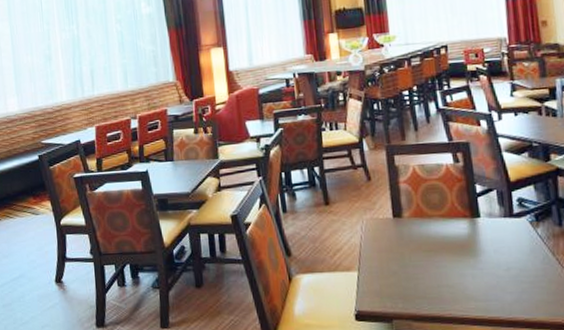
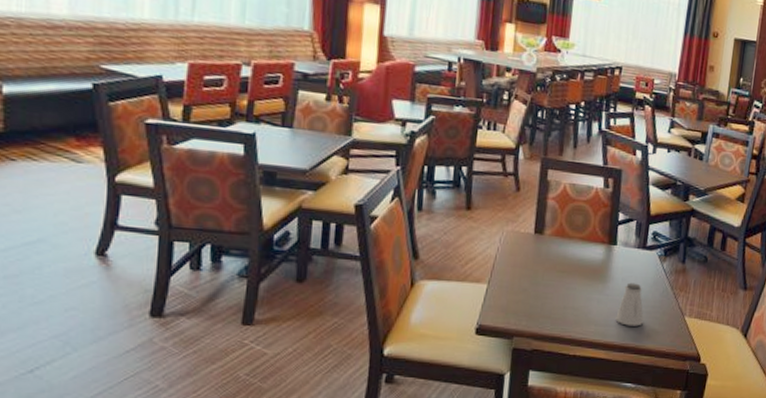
saltshaker: none [495,253,528,299] -> present [615,282,644,326]

